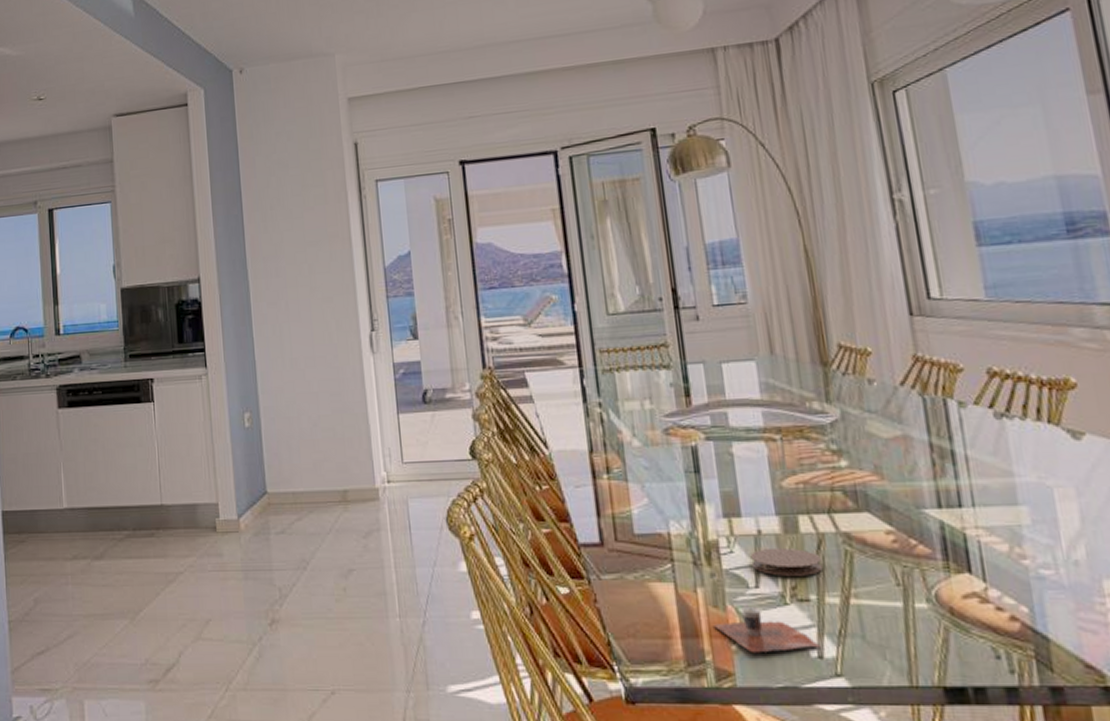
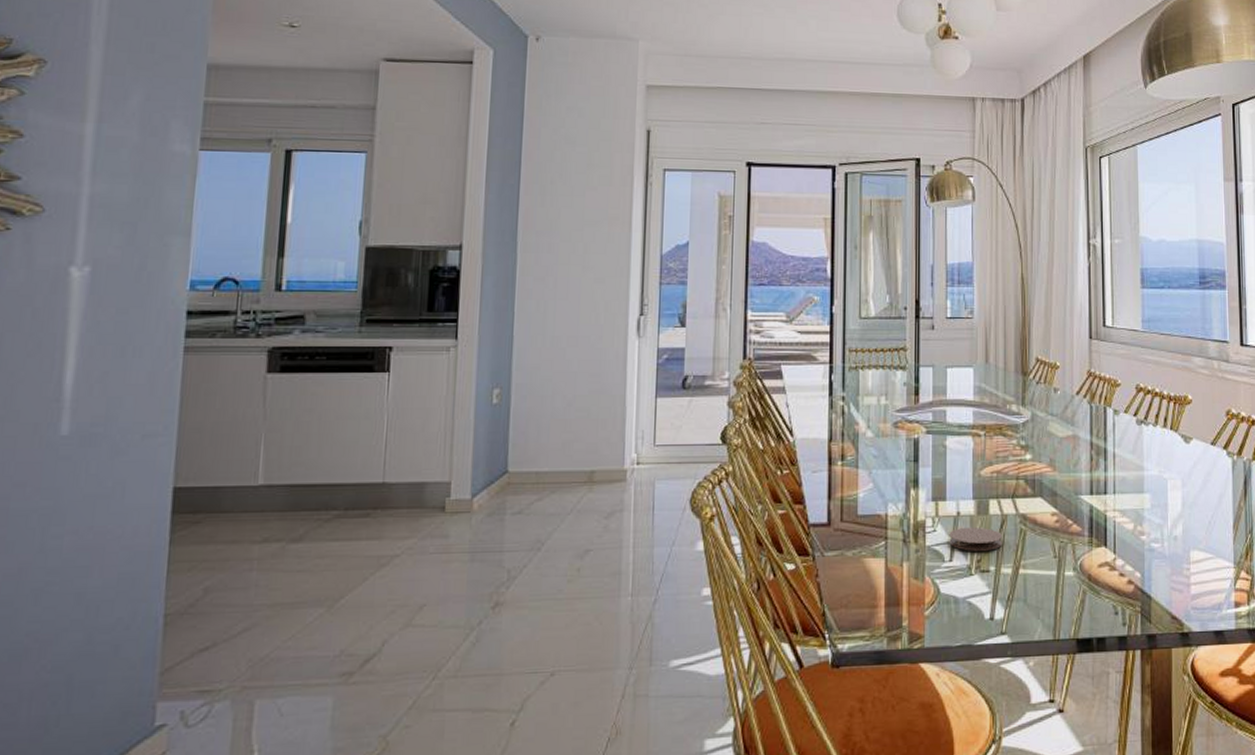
cup: present [713,605,820,653] -> none [913,577,992,618]

